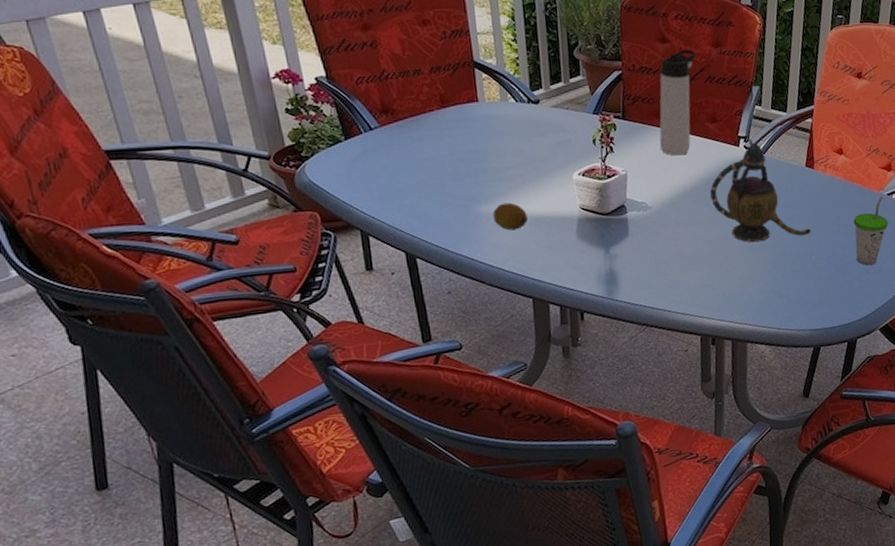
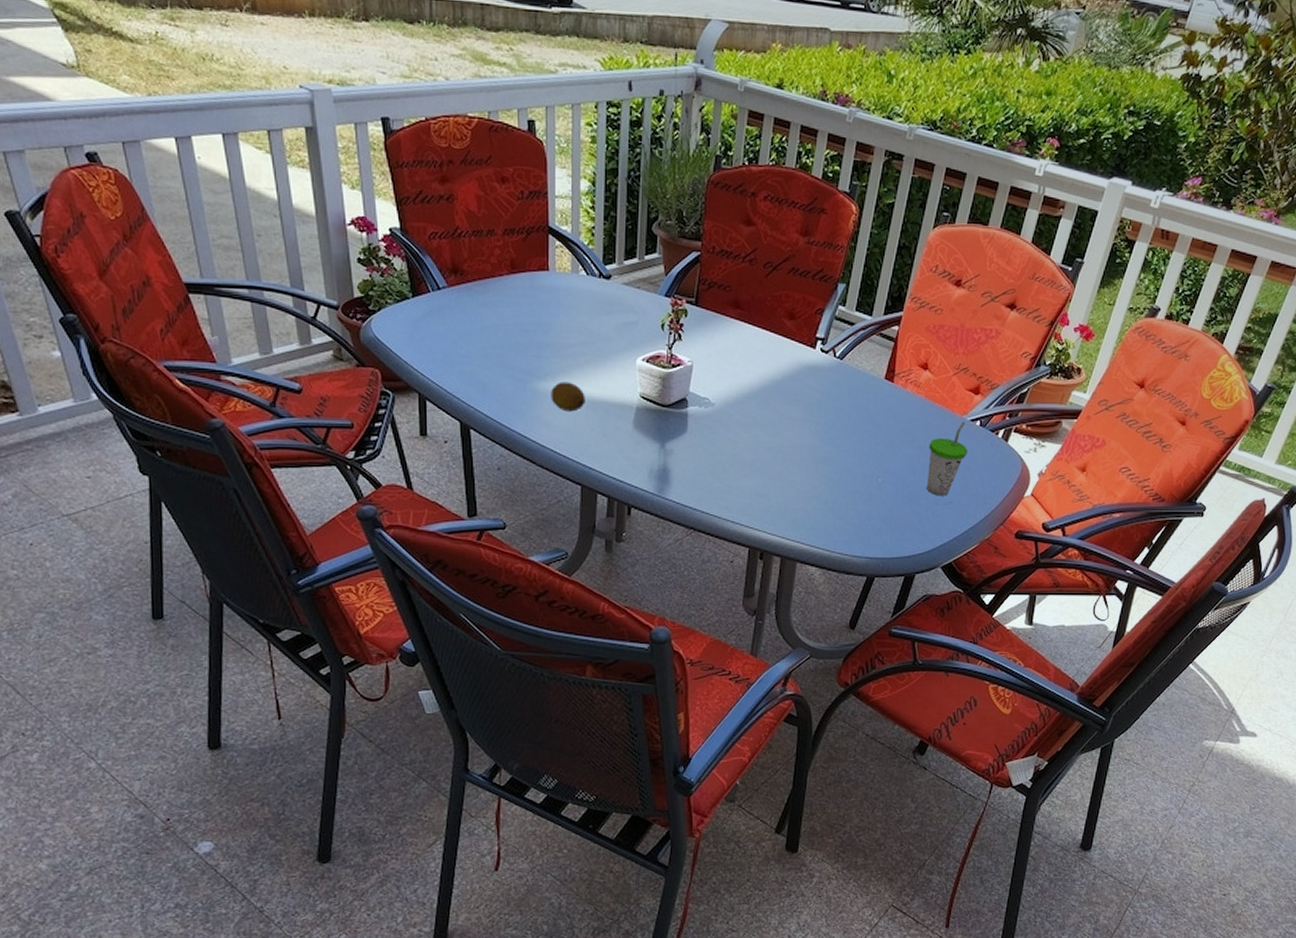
thermos bottle: present [659,49,697,156] -> none [730,234,782,352]
teapot: present [710,139,812,243] -> none [778,341,882,456]

